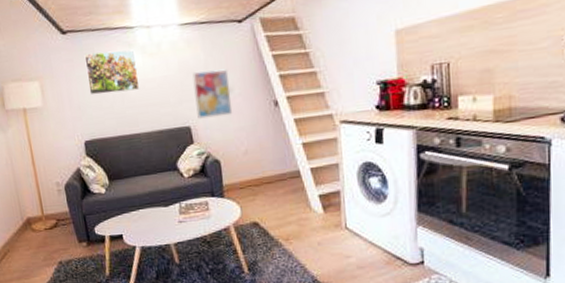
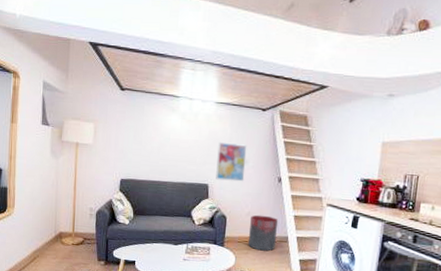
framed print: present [84,49,140,96] -> none [133,109,177,147]
trash can: none [250,149,286,194] -> present [248,215,279,251]

